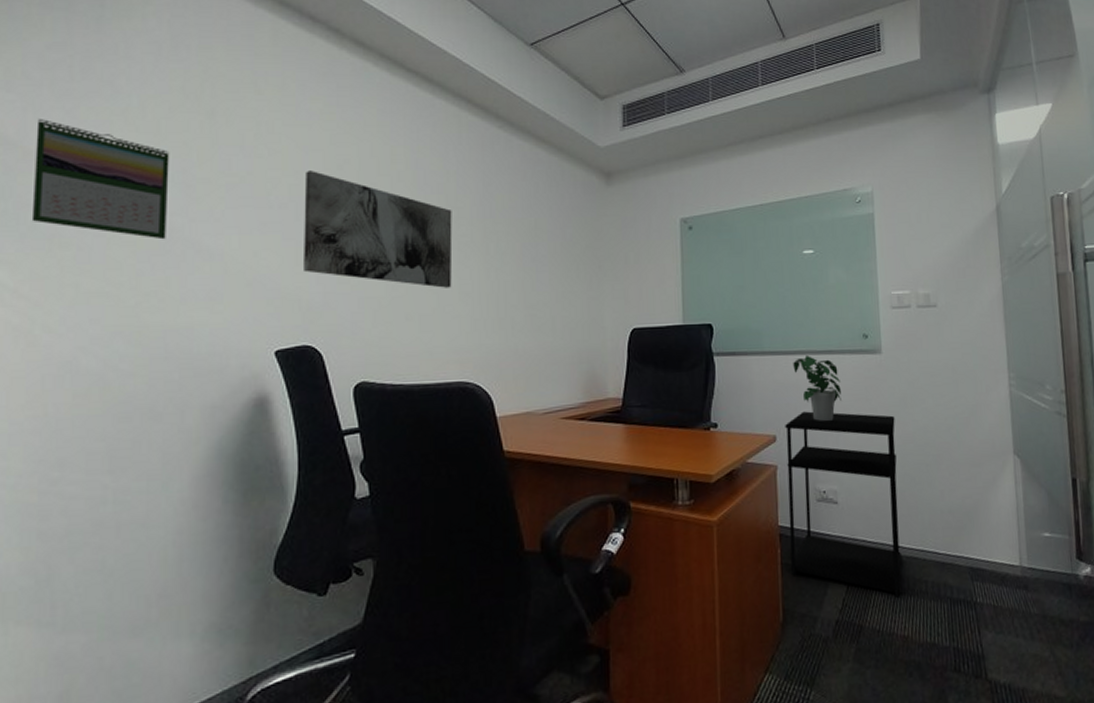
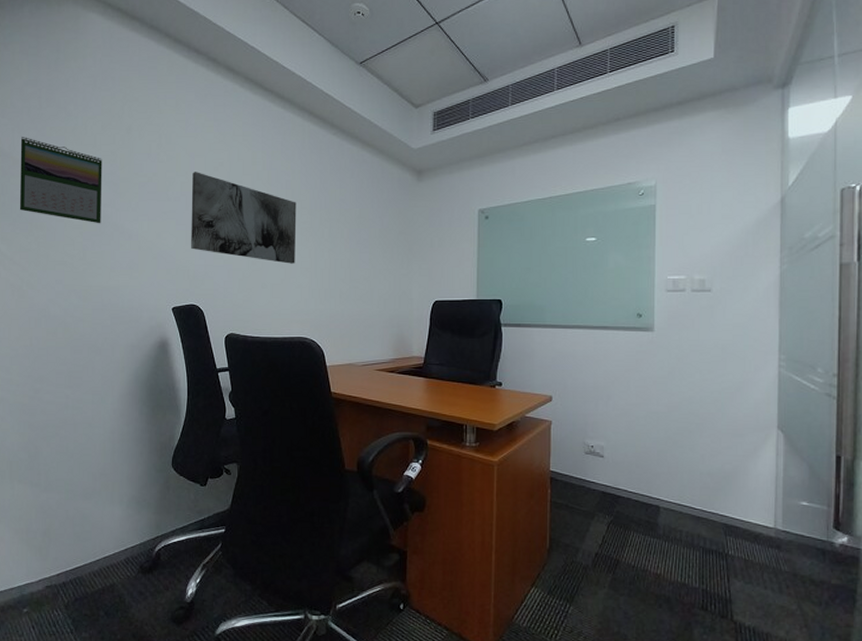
shelving unit: present [785,411,902,599] -> none [558,377,662,542]
potted plant: present [793,354,841,422] -> none [571,329,613,388]

